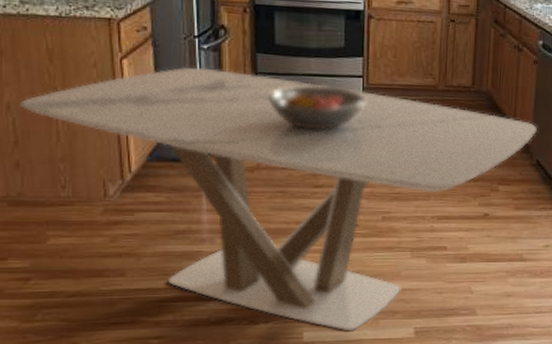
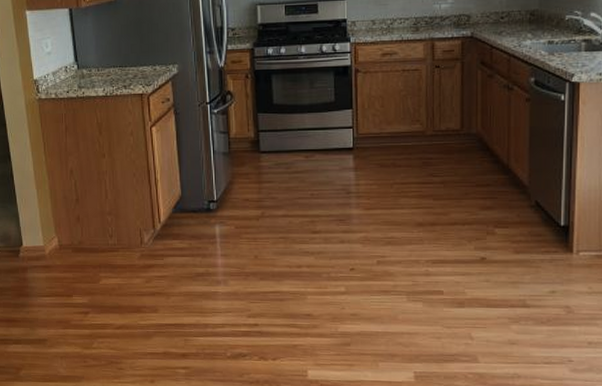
dining table: present [20,66,537,332] -> none [79,129,534,372]
fruit bowl: present [268,86,365,130] -> none [269,138,355,179]

